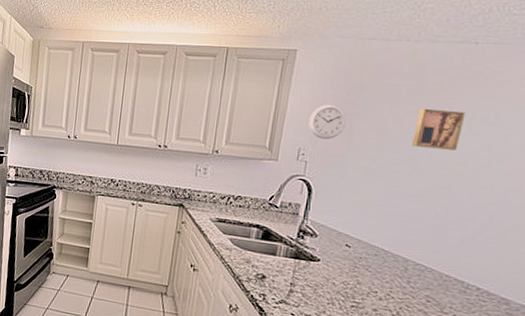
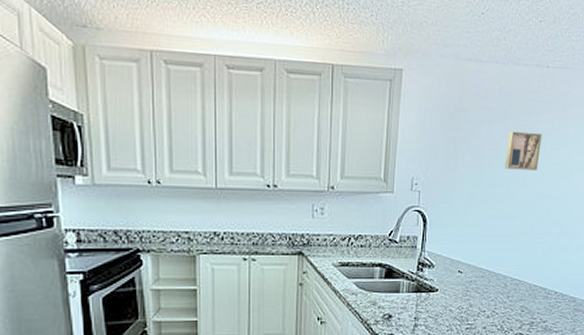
wall clock: present [309,104,346,139] -> none [419,129,451,166]

